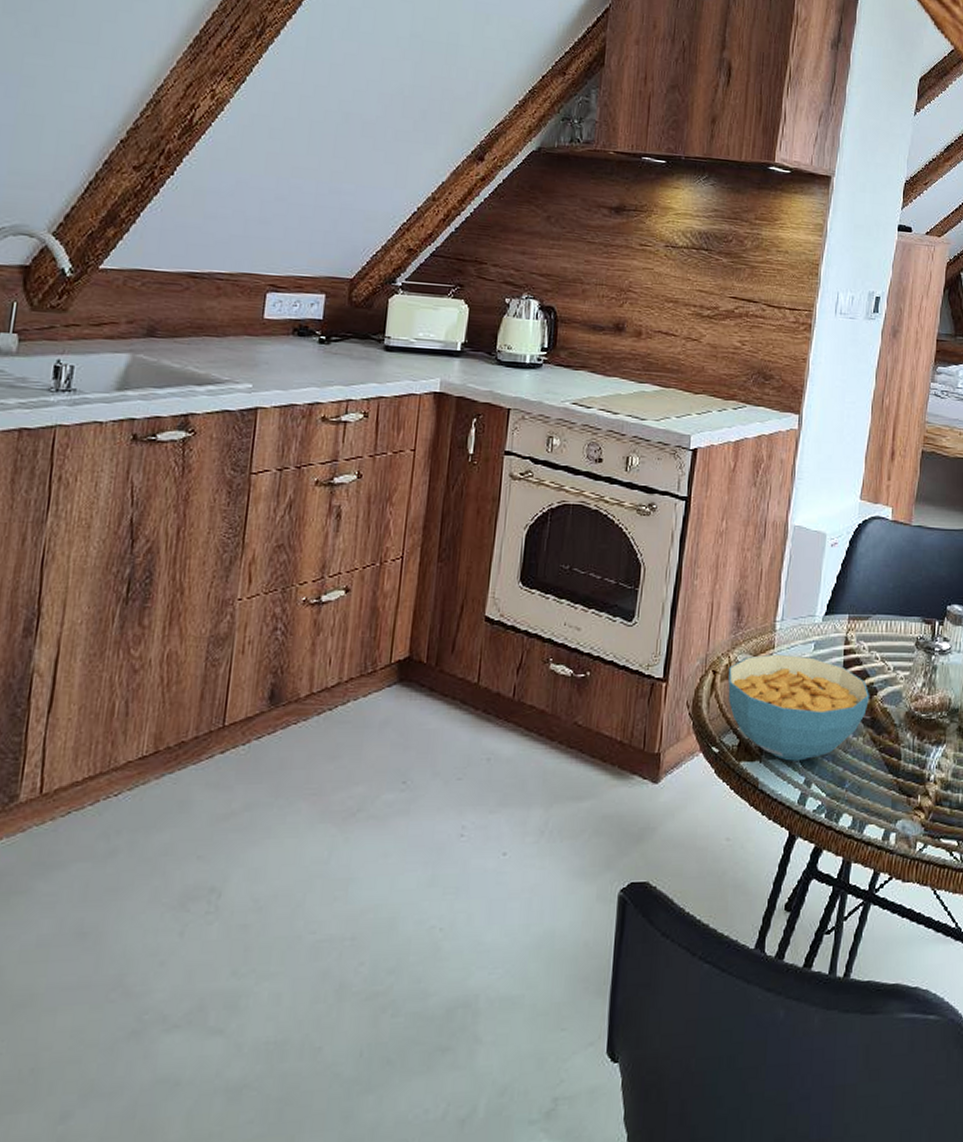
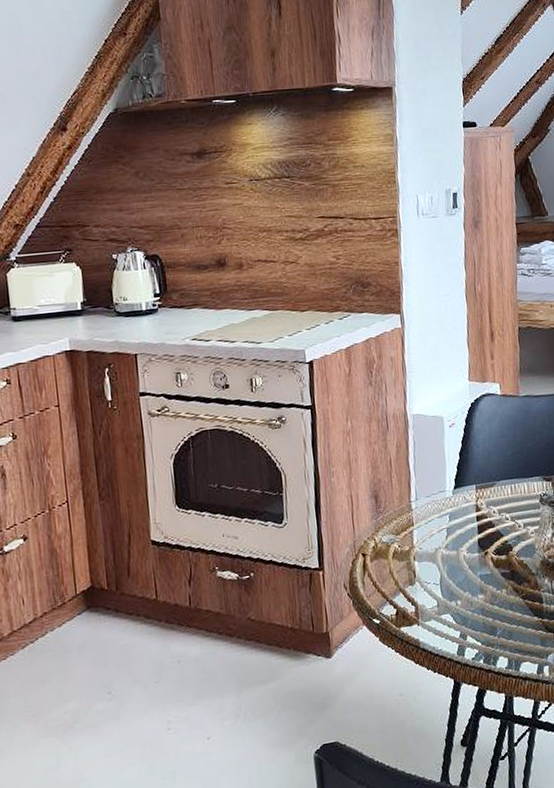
cereal bowl: present [728,654,870,761] -> none [375,527,507,621]

